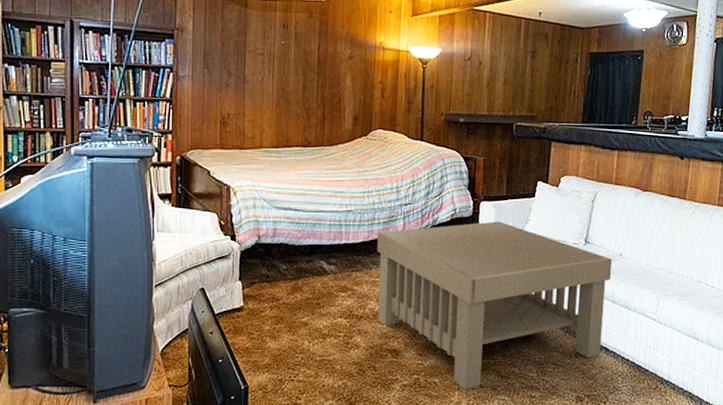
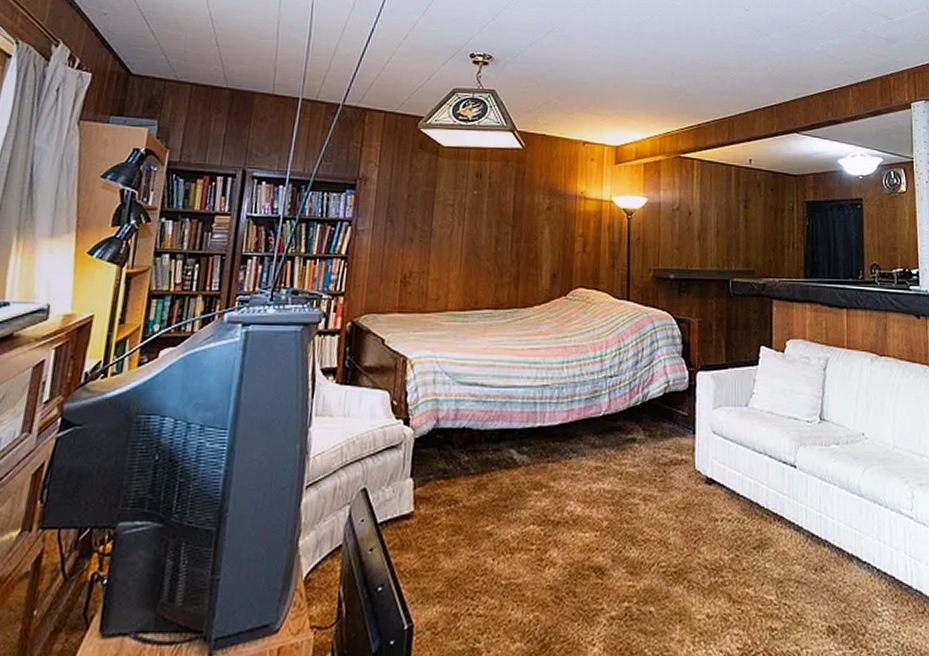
coffee table: present [377,221,613,389] -> none [578,395,855,621]

